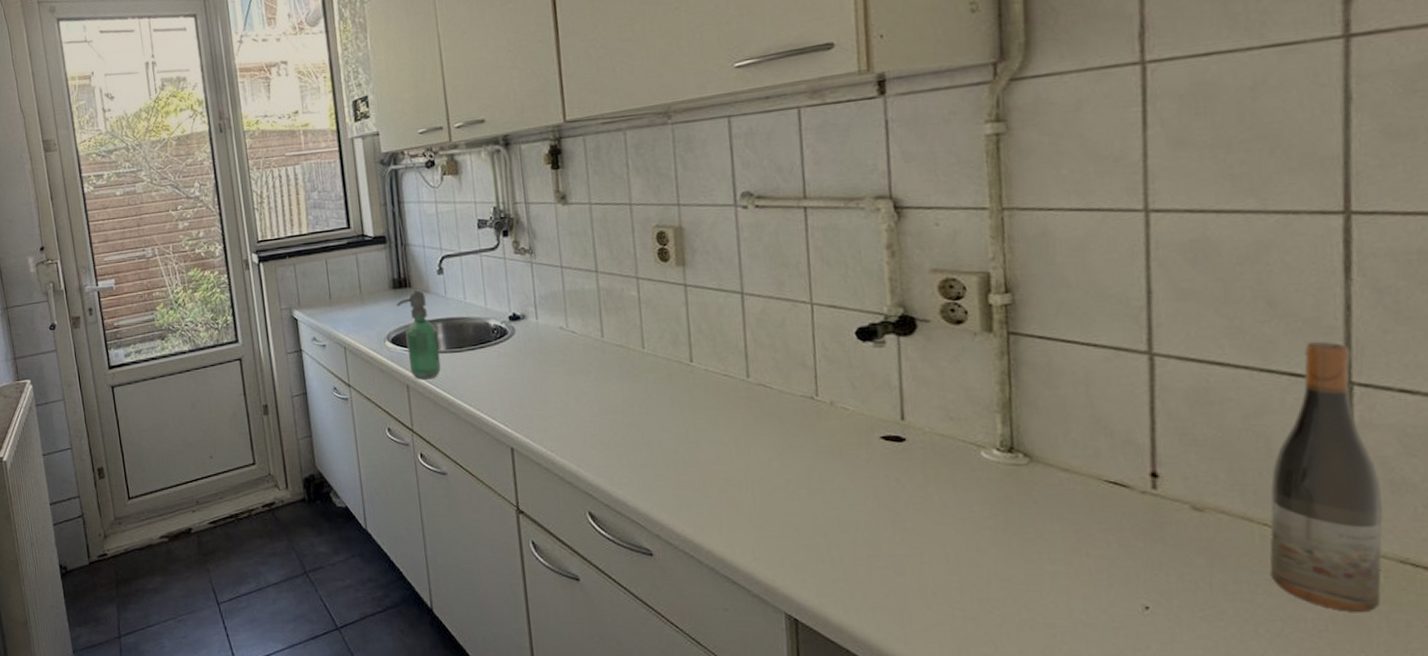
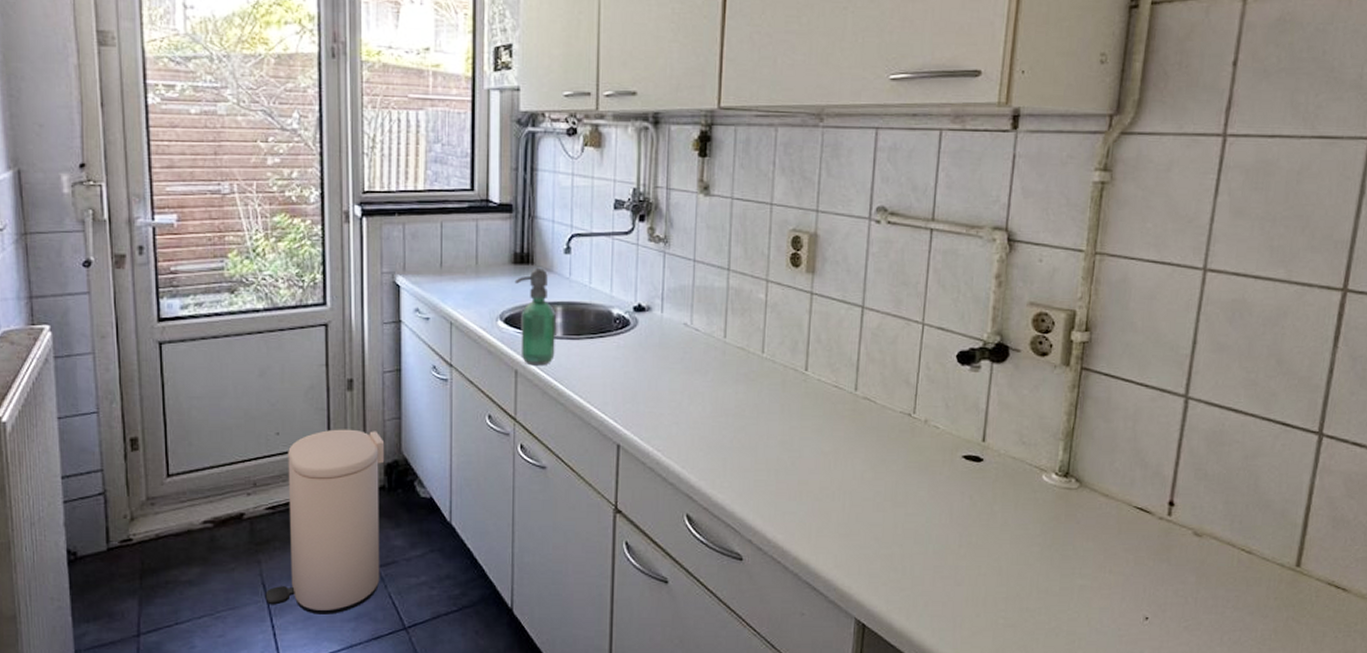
pedal bin: none [216,449,311,617] -> present [265,429,385,614]
wine bottle: present [1269,341,1383,613] -> none [1239,397,1327,625]

